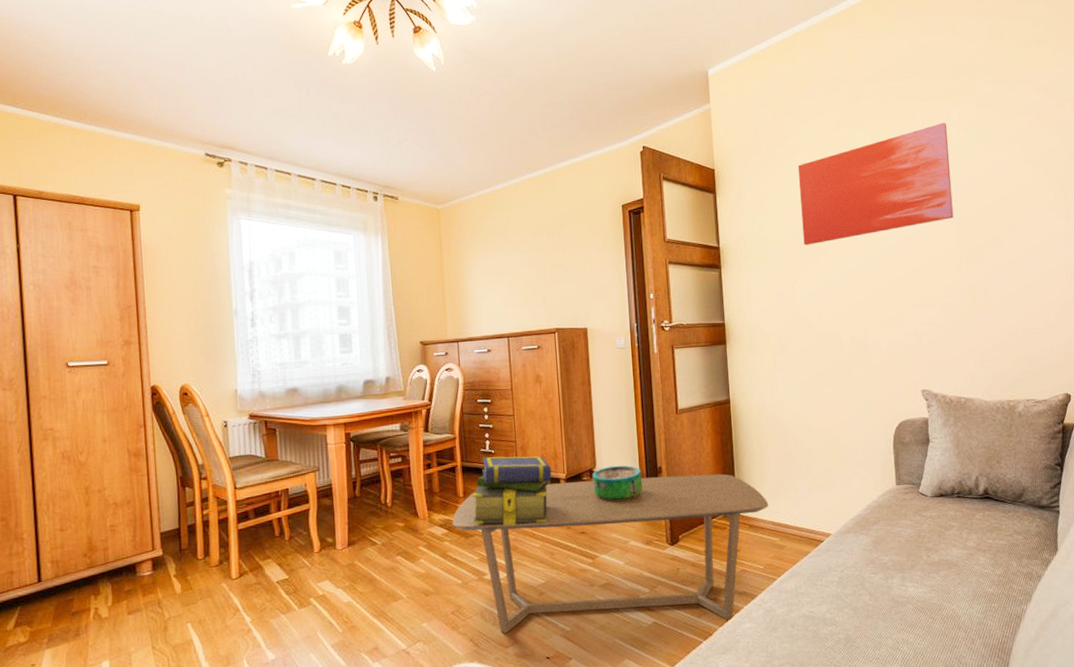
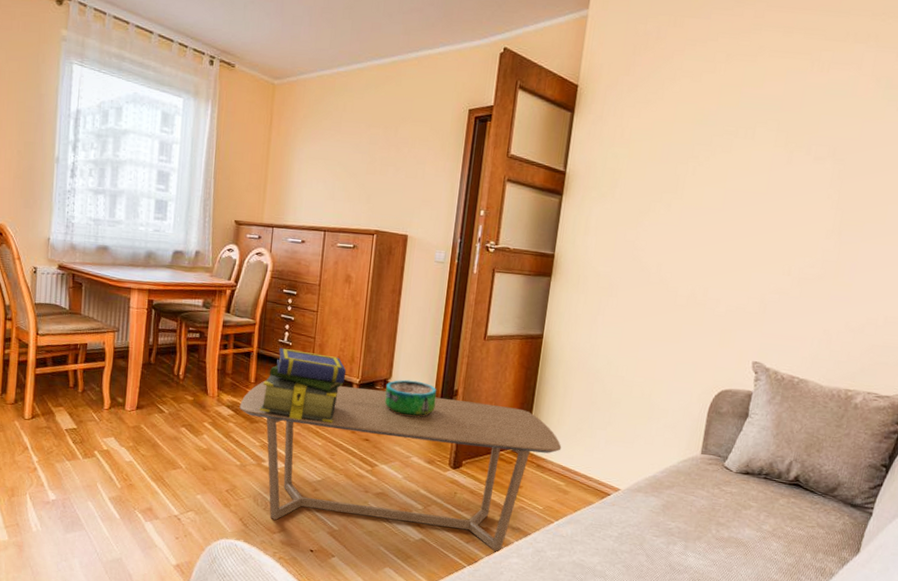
wall art: present [797,122,954,246] -> none [659,70,856,186]

